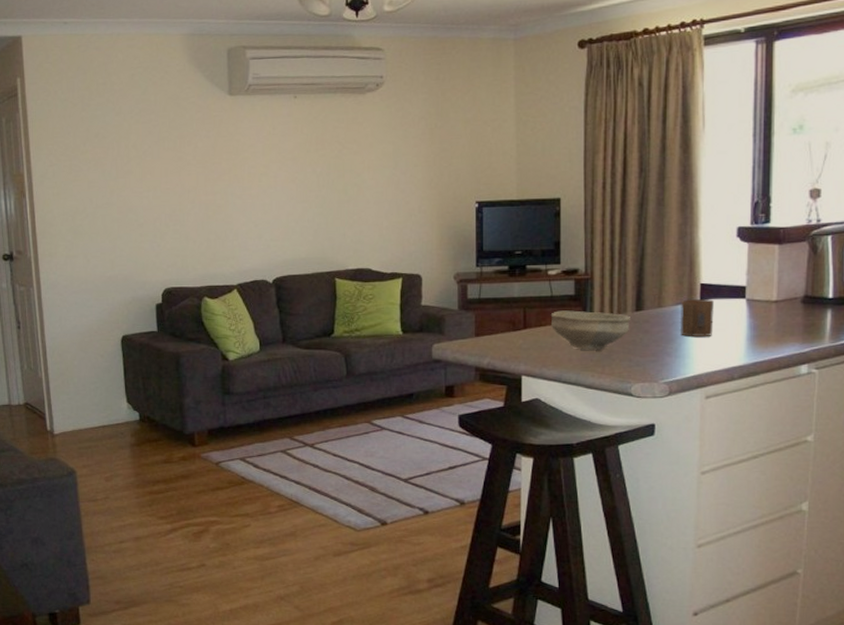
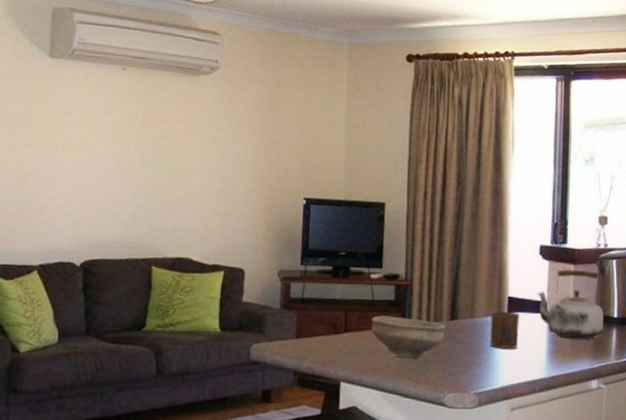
kettle: none [734,249,816,323] -> present [536,269,604,339]

